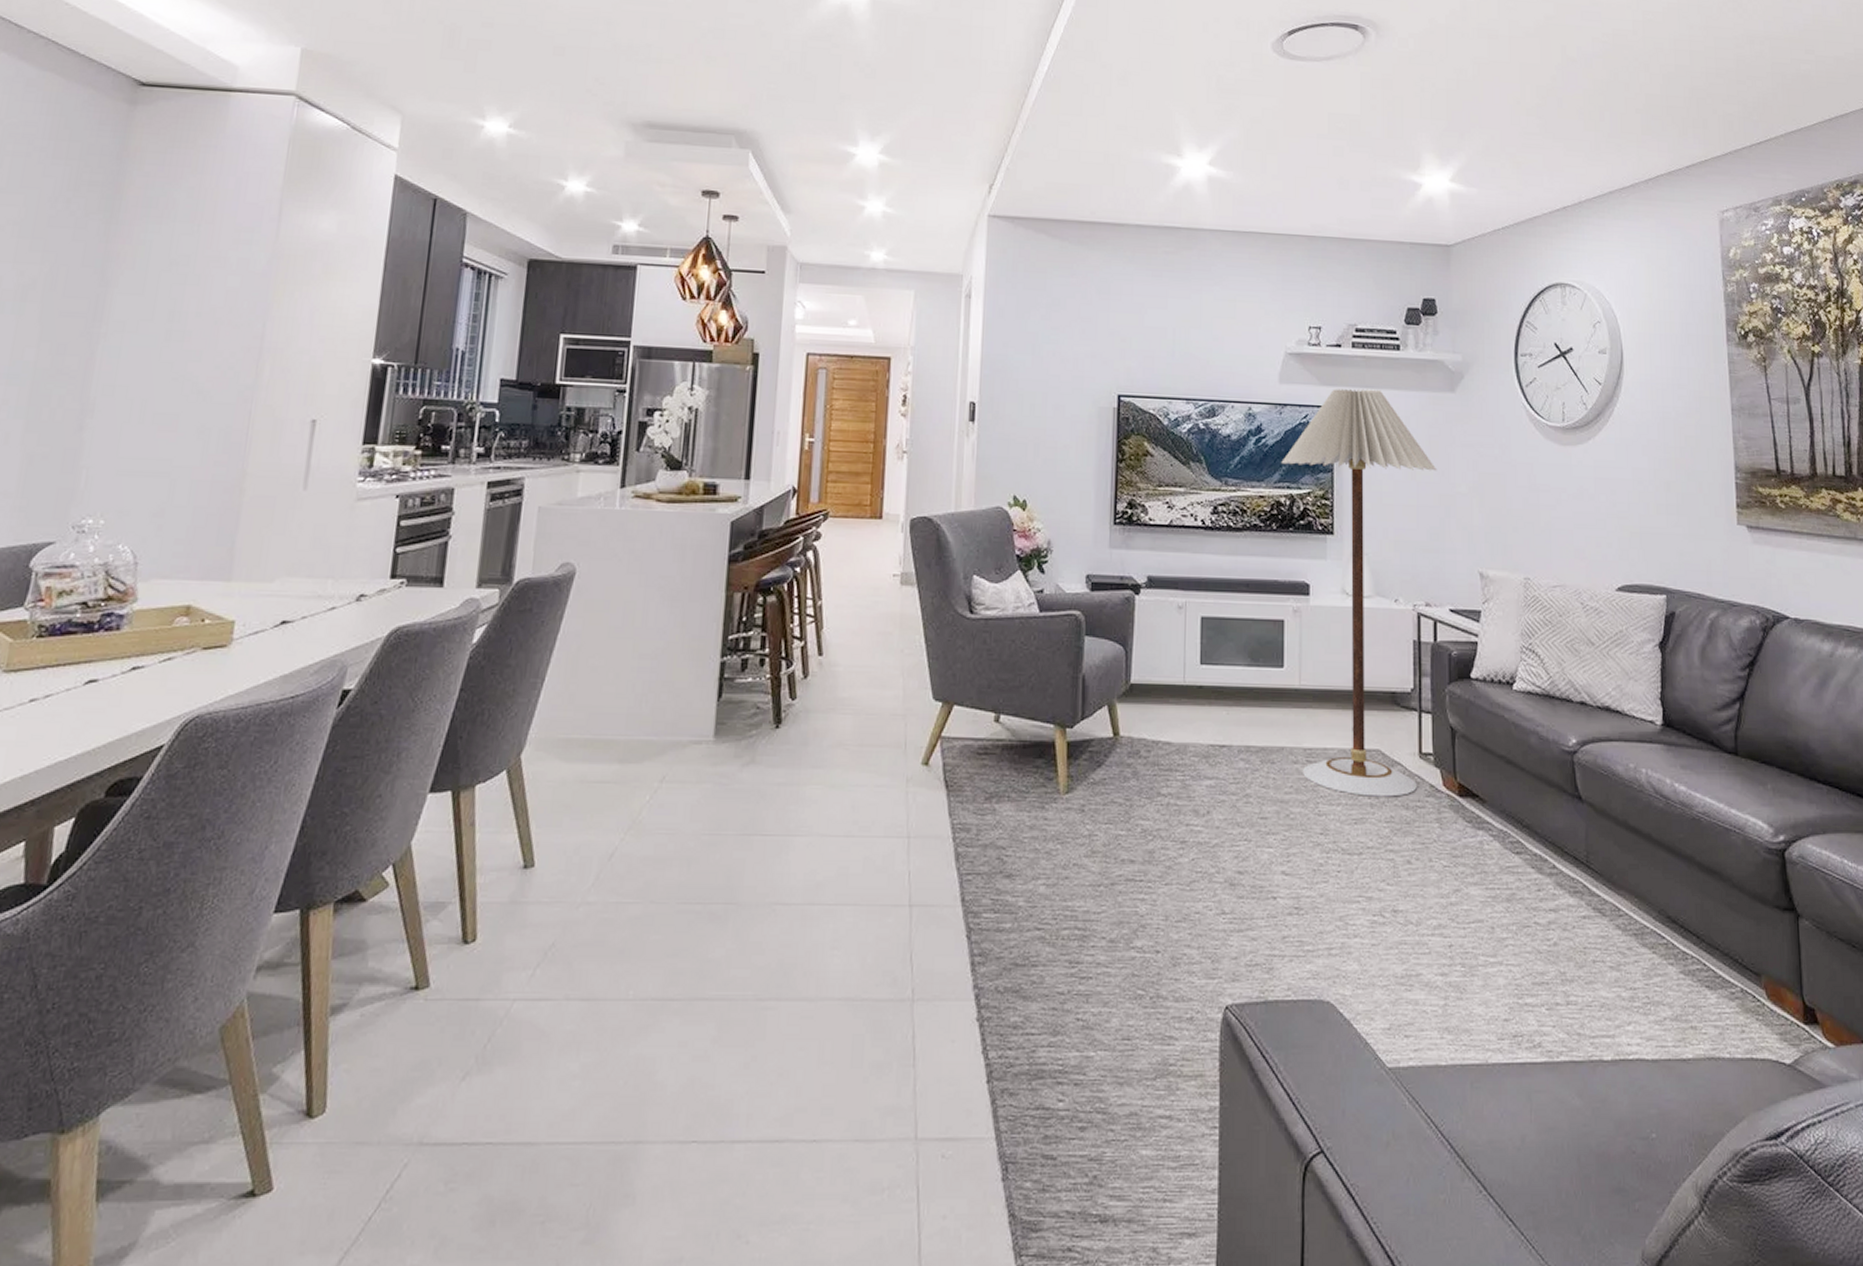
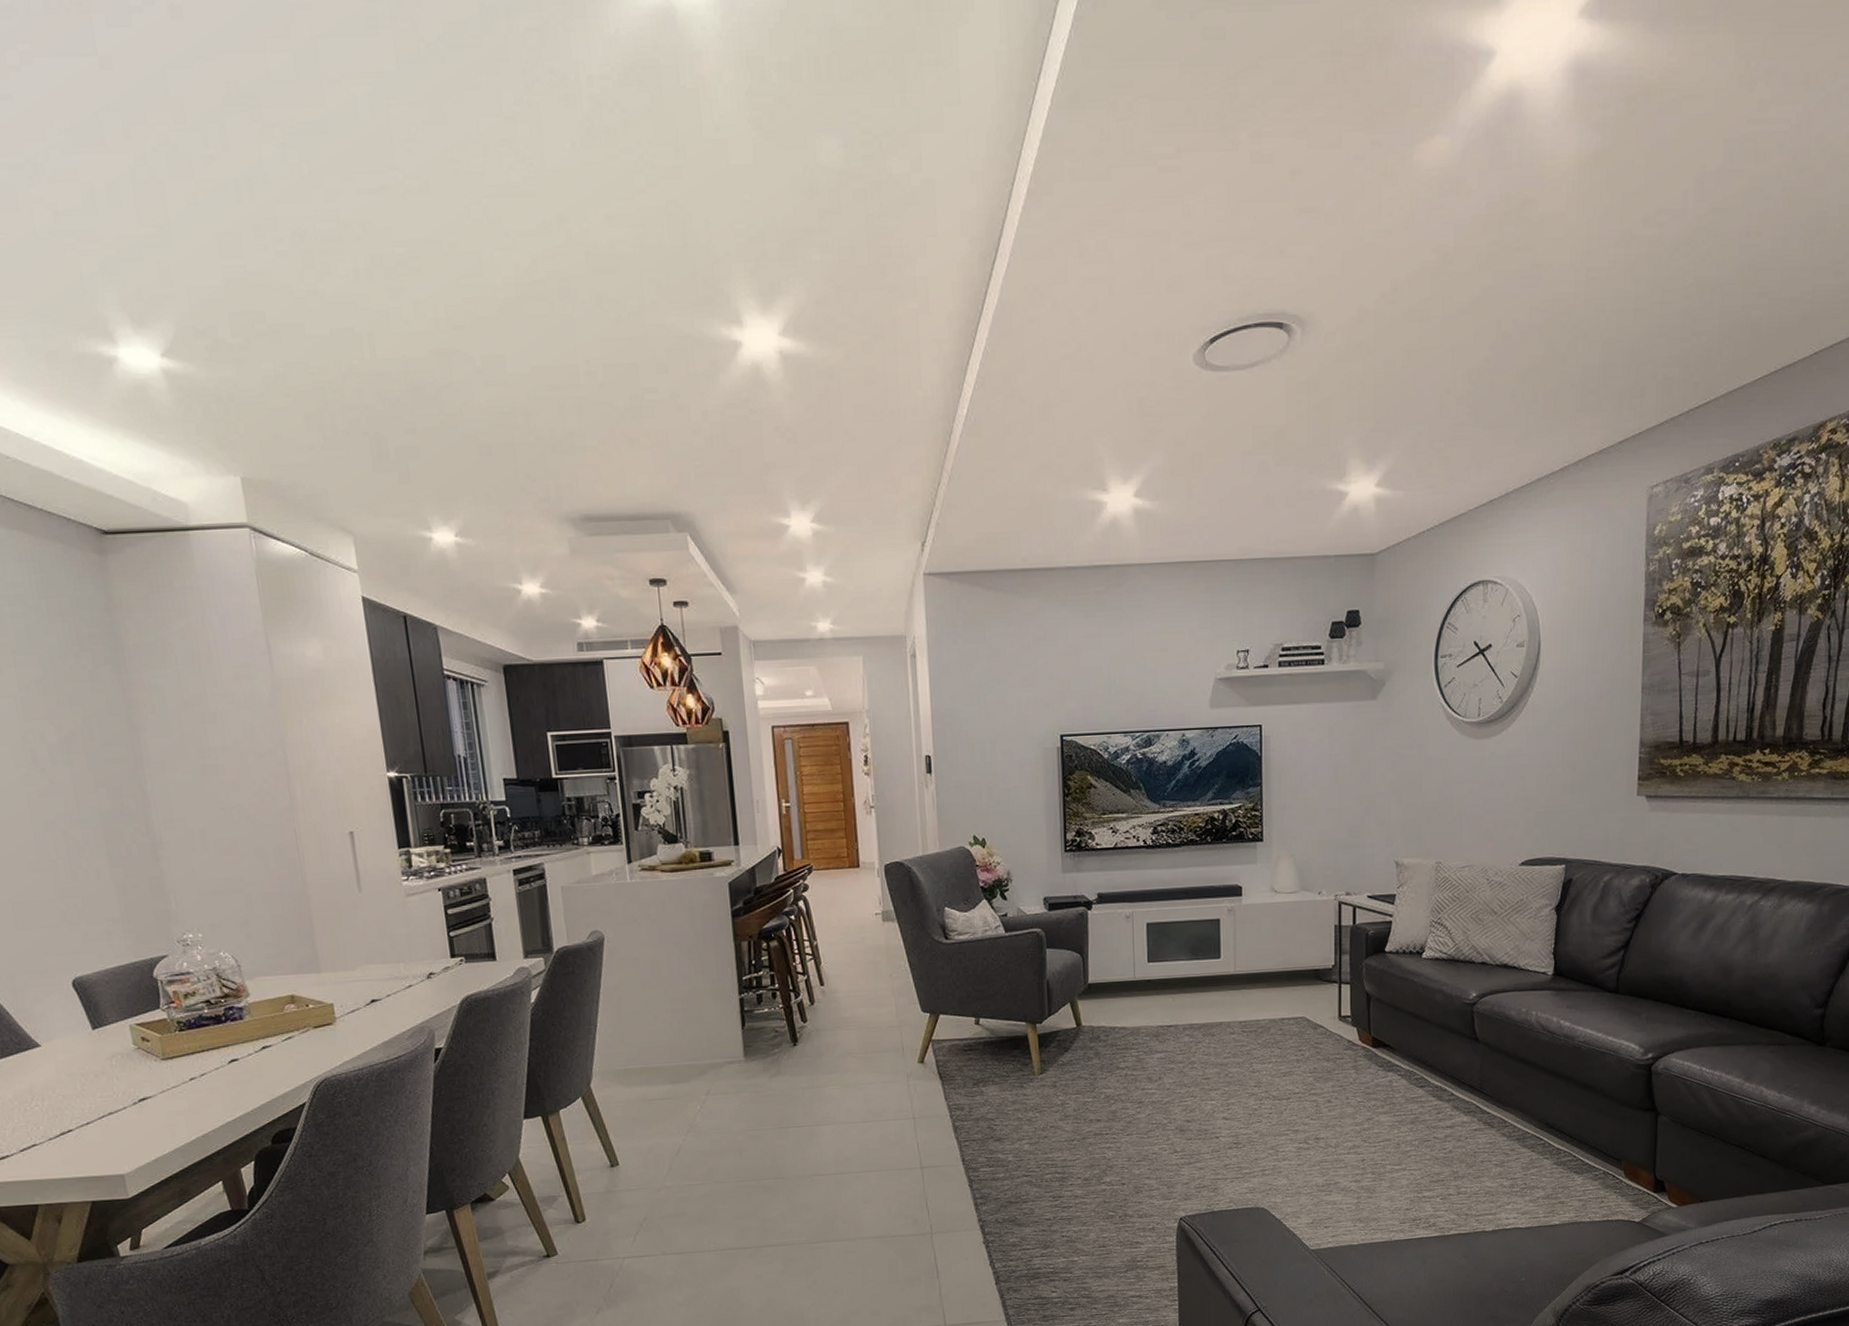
floor lamp: present [1281,388,1437,797] -> none [1214,704,1359,1055]

